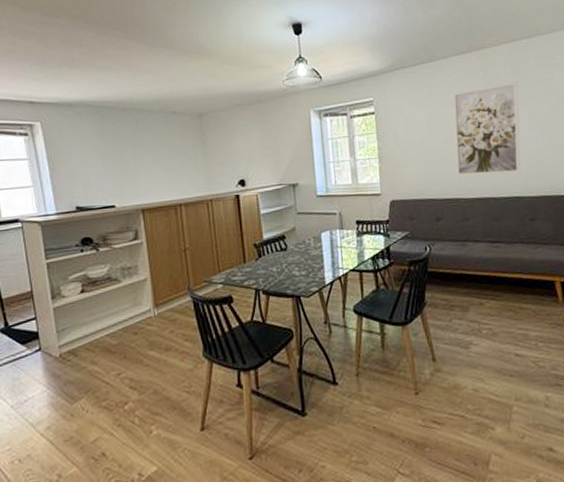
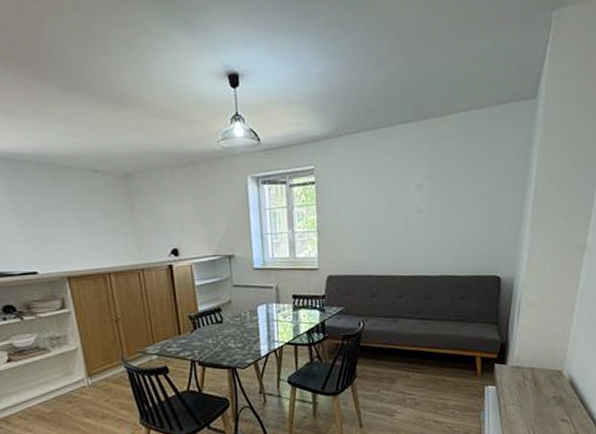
wall art: present [452,81,521,177] -> none [393,156,462,254]

